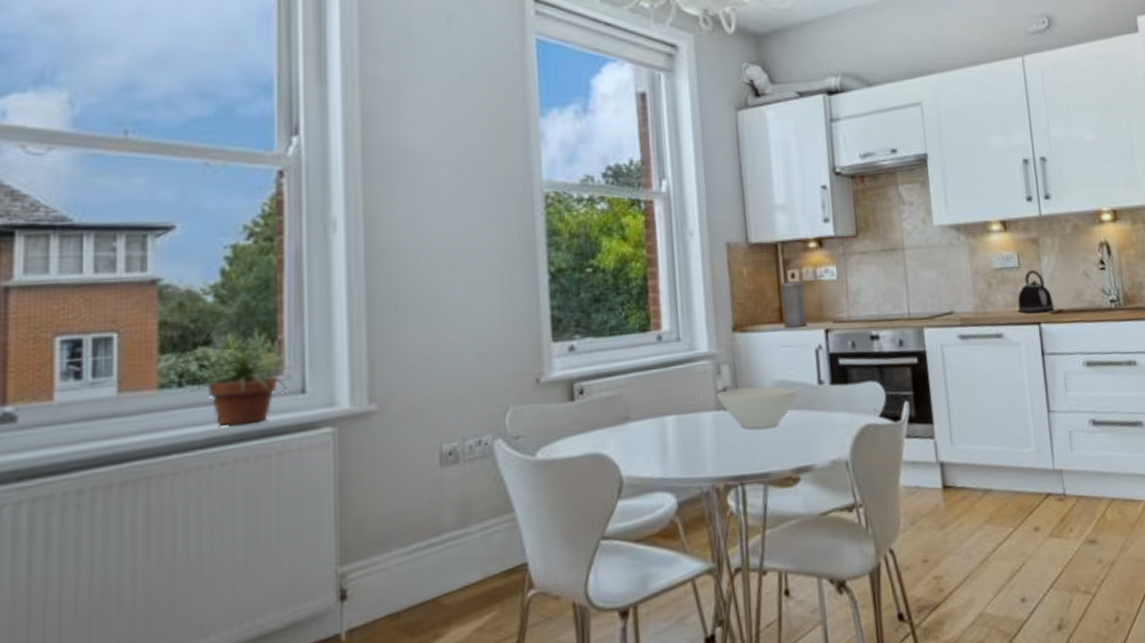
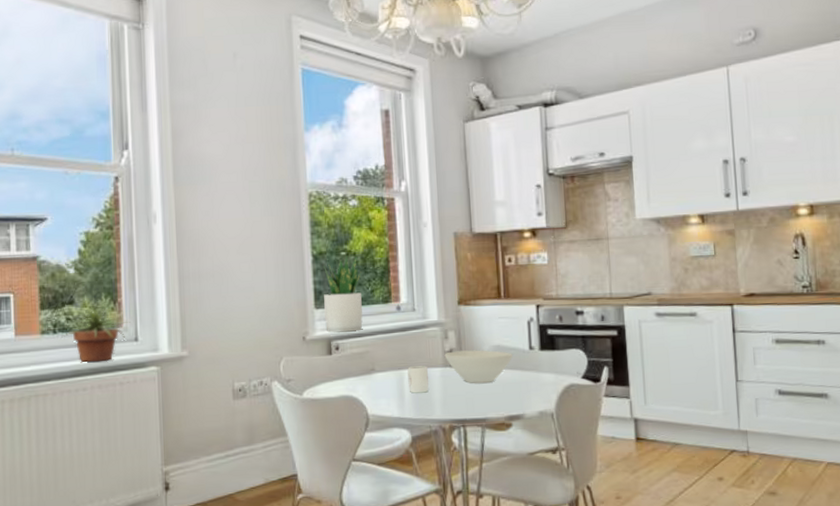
planter: none [564,273,614,372] -> present [324,256,363,333]
mug: none [671,409,699,446] -> present [407,366,429,393]
canister: present [780,281,807,329] -> none [499,265,521,304]
kettle: present [1017,269,1055,314] -> none [712,257,747,296]

